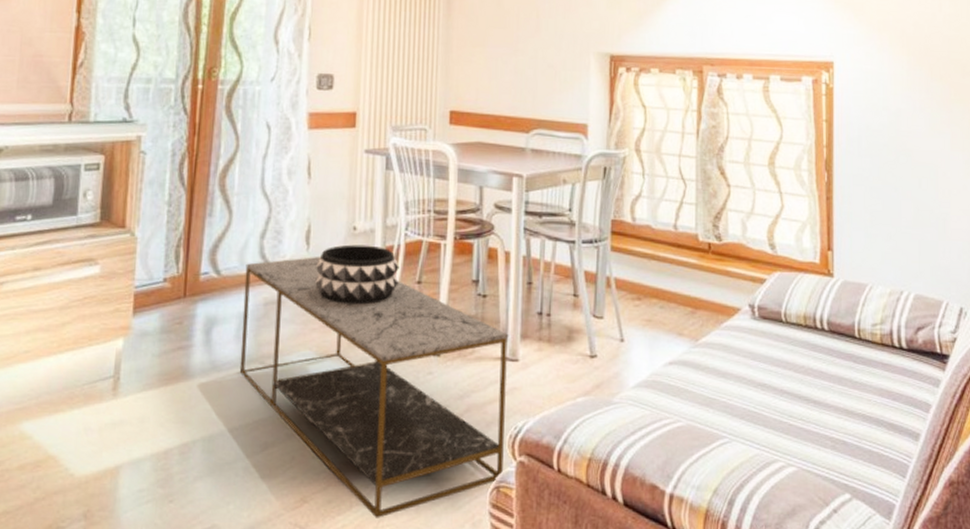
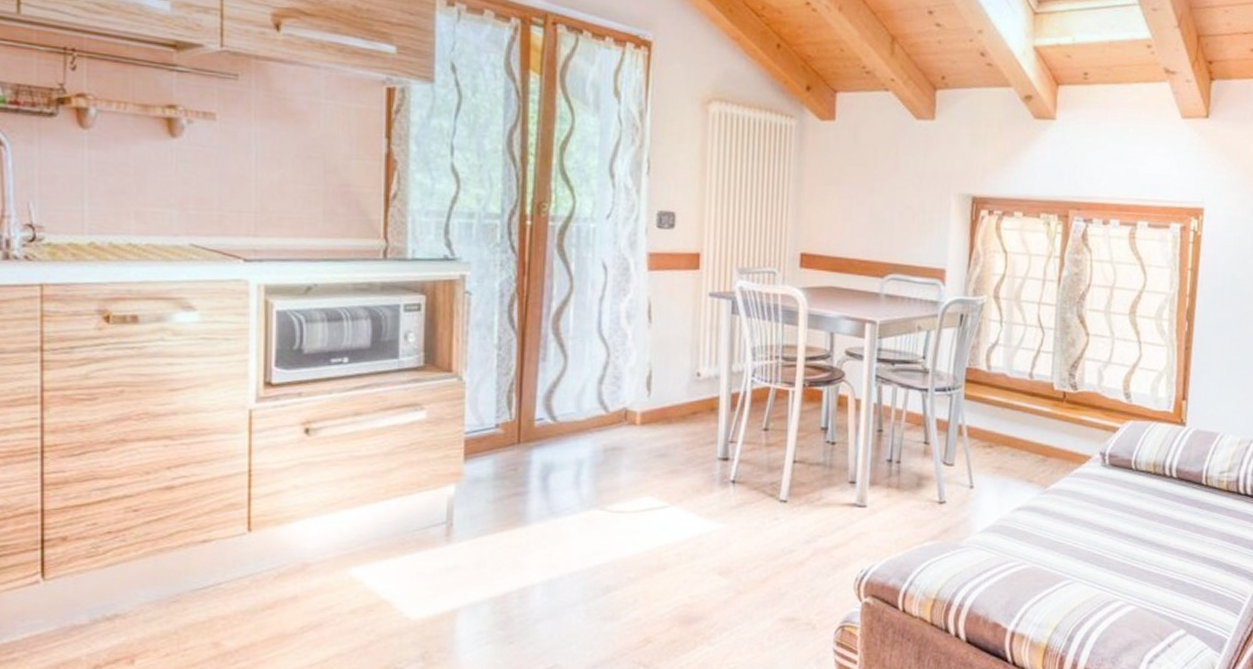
coffee table: present [239,257,508,518] -> none [579,403,856,656]
decorative bowl: present [314,244,399,305] -> none [656,391,745,452]

